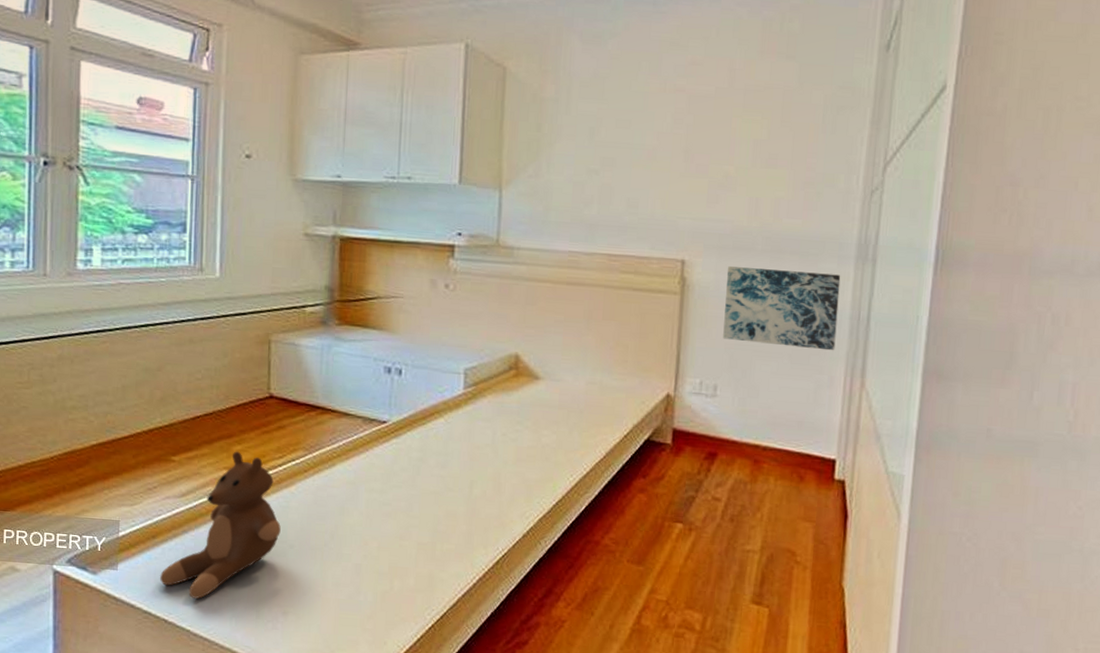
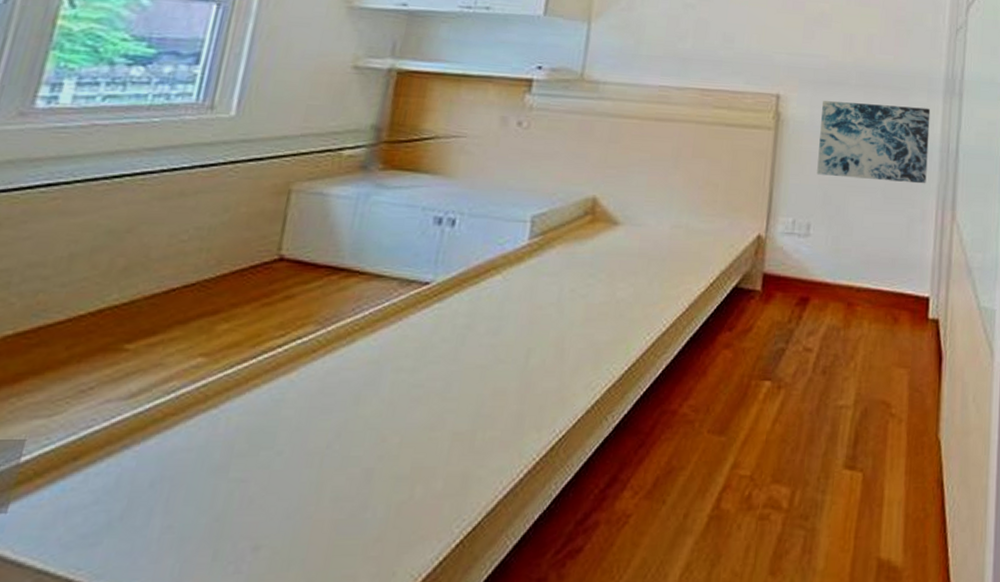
teddy bear: present [160,451,281,599] -> none [72,331,269,542]

